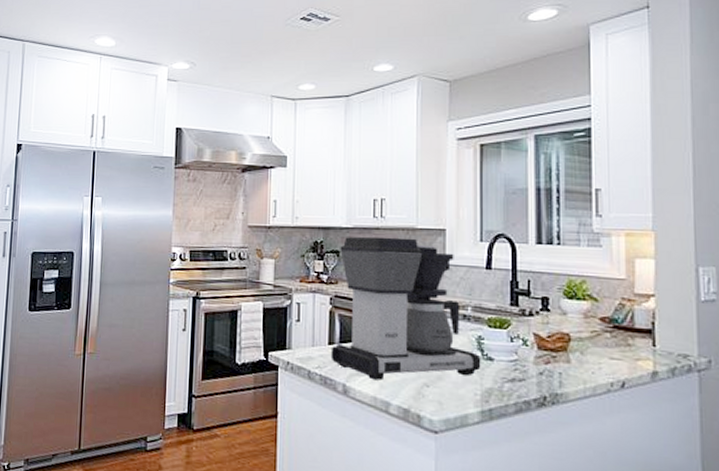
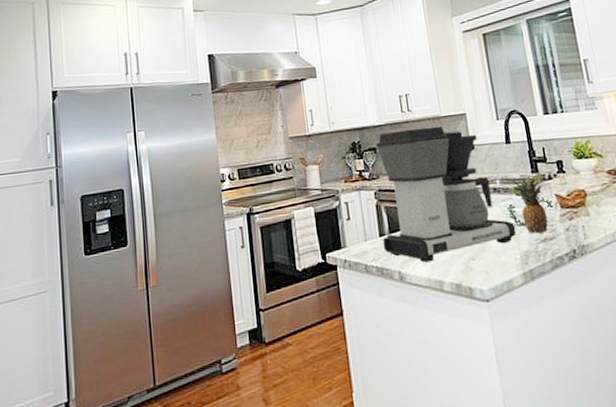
fruit: none [484,304,525,372] -> present [510,171,549,234]

